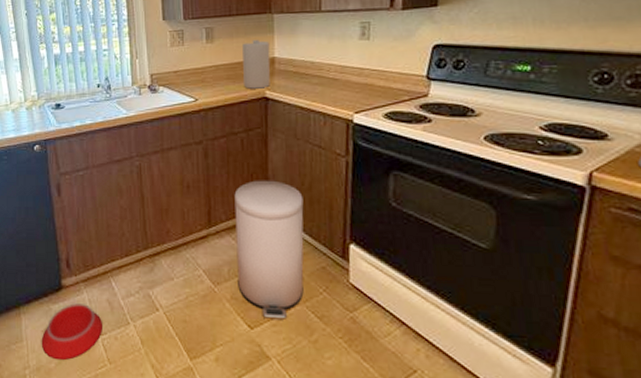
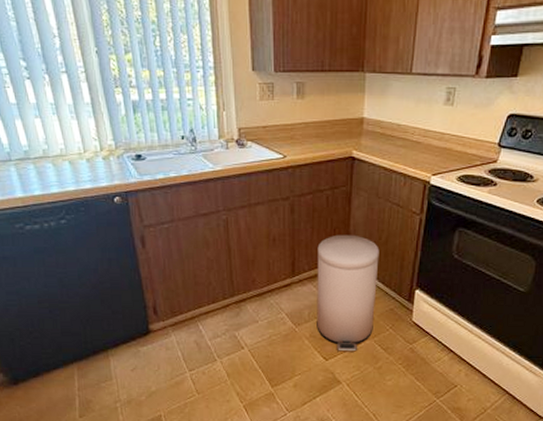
pet bowl: present [41,303,102,360] -> none [130,345,191,393]
paper towel holder: present [242,39,271,89] -> none [332,98,360,148]

